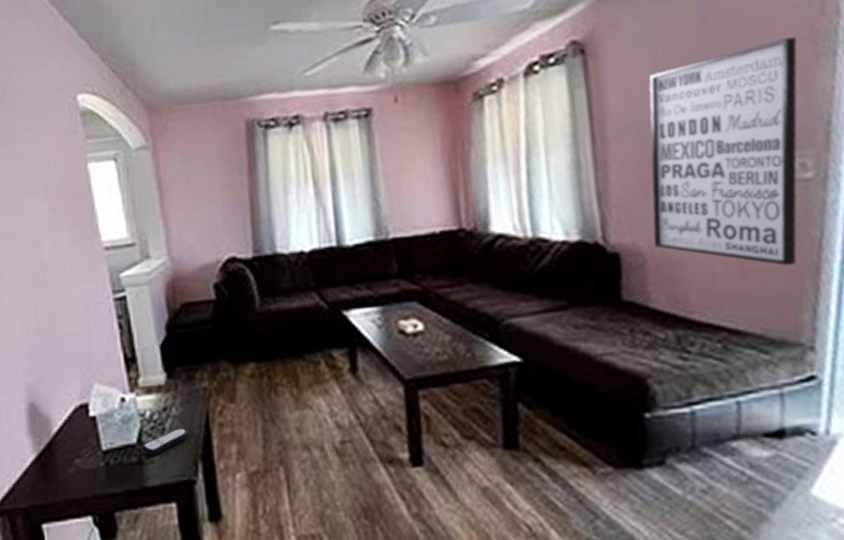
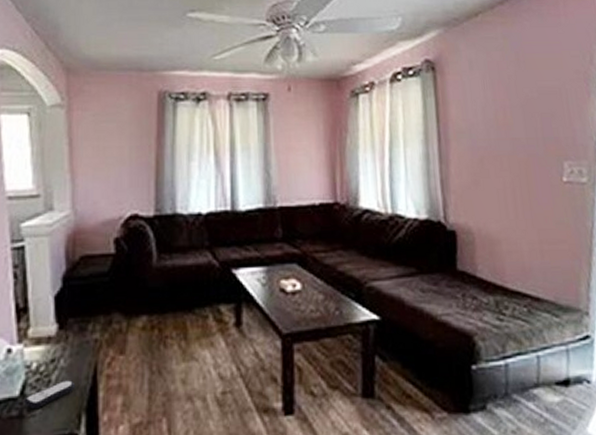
wall art: present [649,37,798,266] -> none [479,77,577,248]

